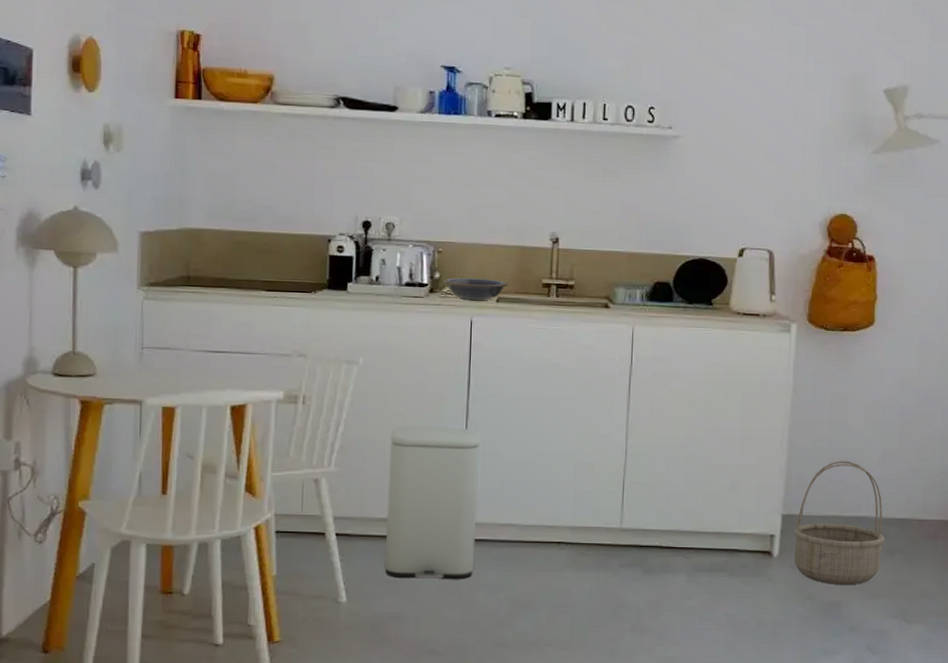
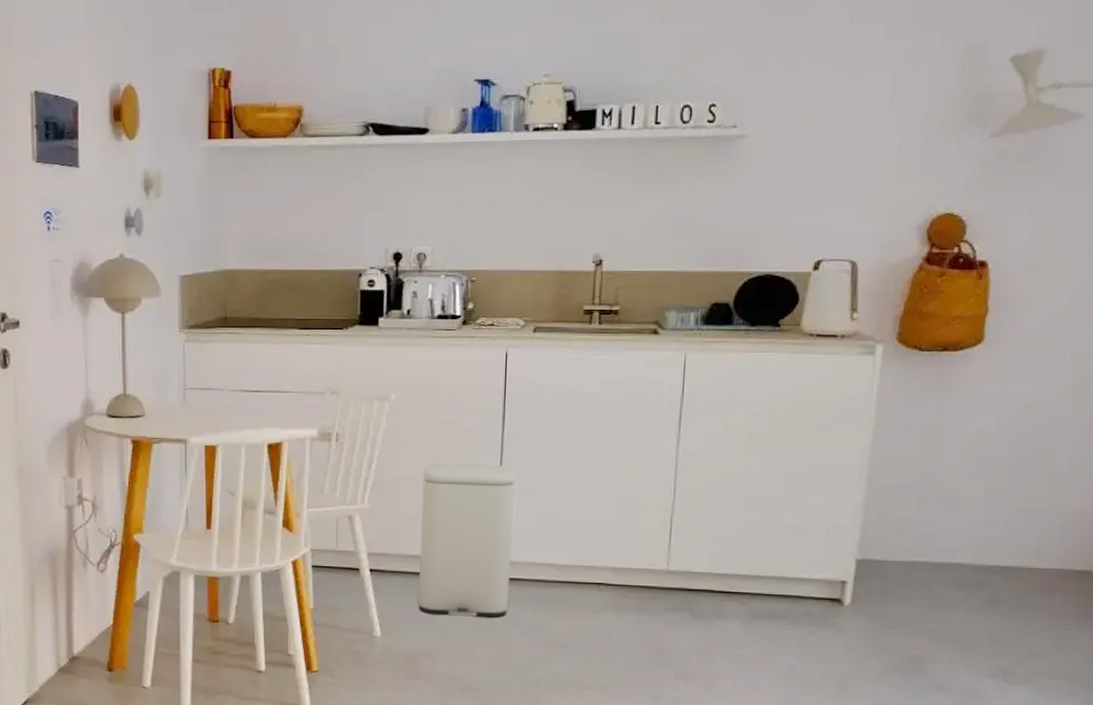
bowl: present [442,277,509,301] -> none [476,307,547,332]
basket: present [793,461,885,586] -> none [869,500,985,640]

